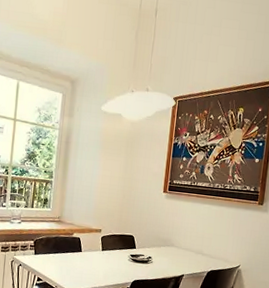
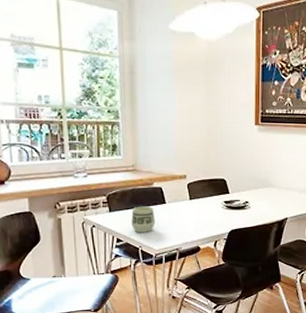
cup: none [51,252,72,275] -> present [131,206,155,233]

